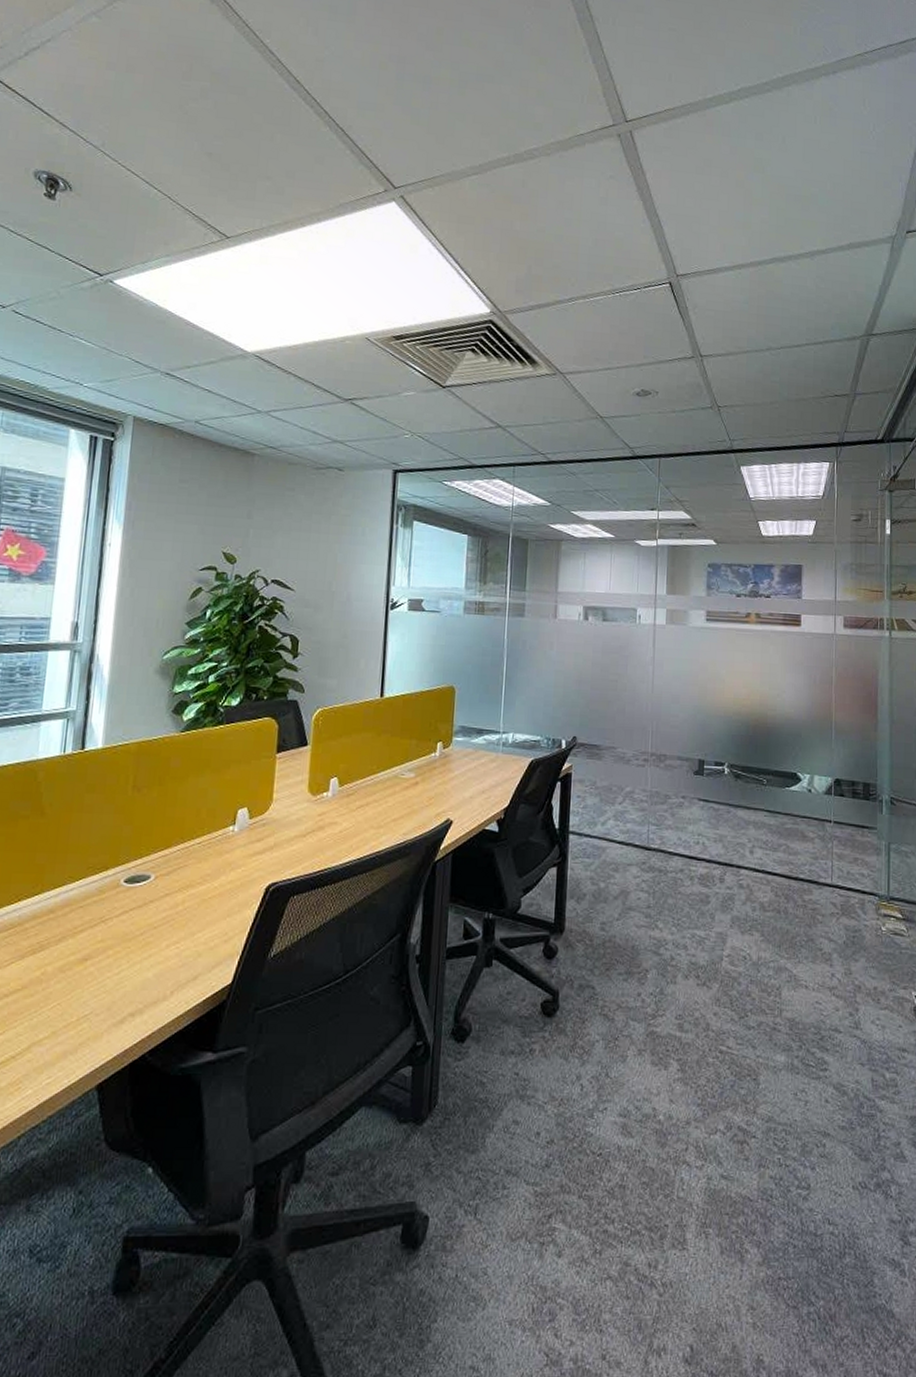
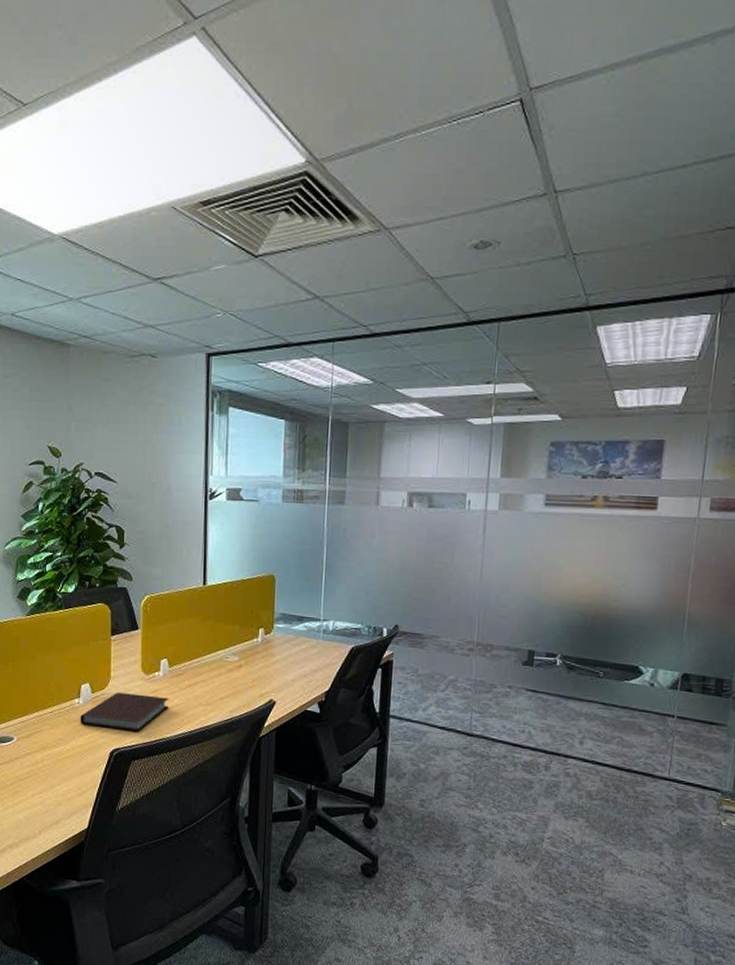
notebook: none [233,817,337,862] -> present [80,693,169,732]

